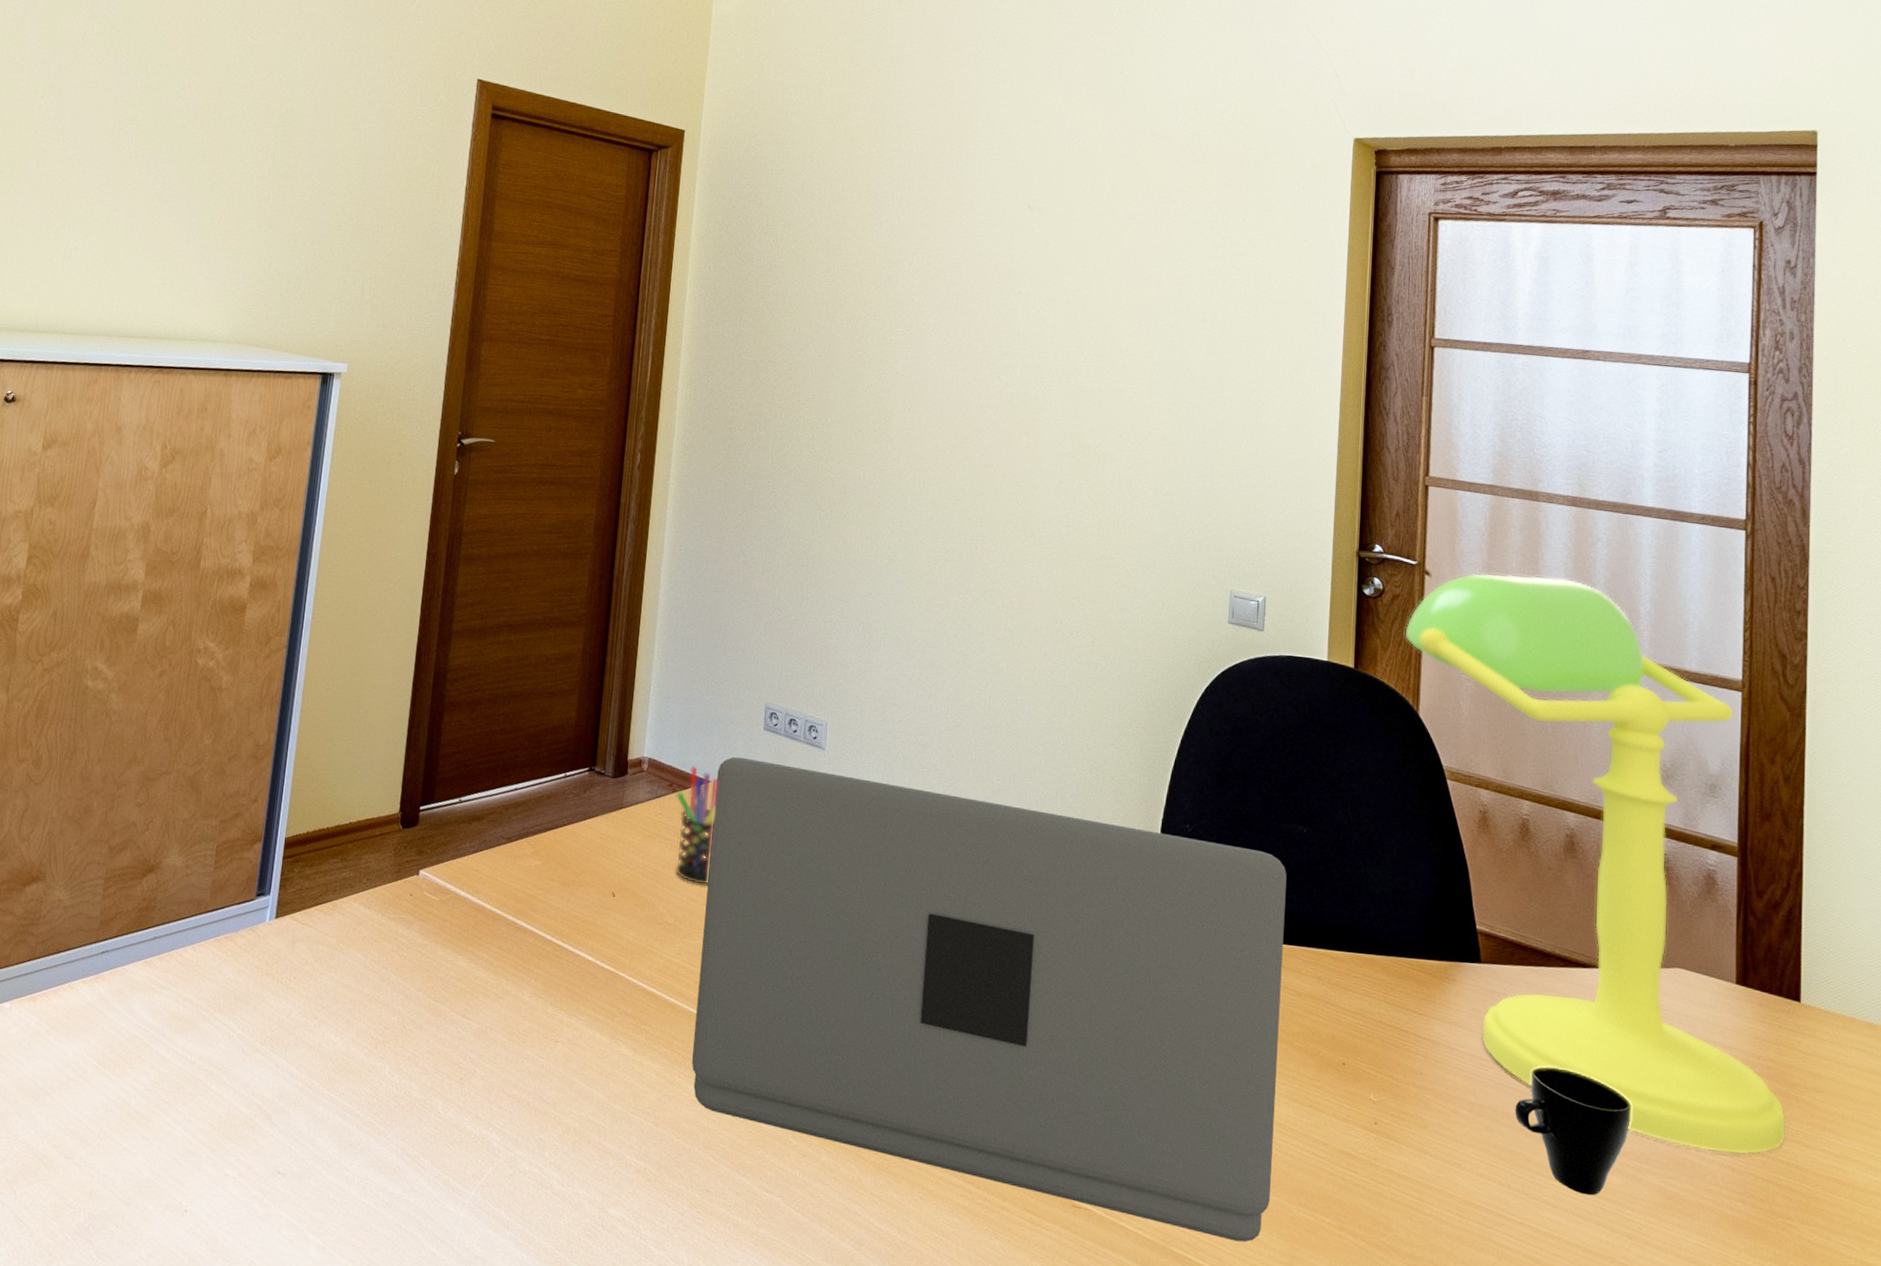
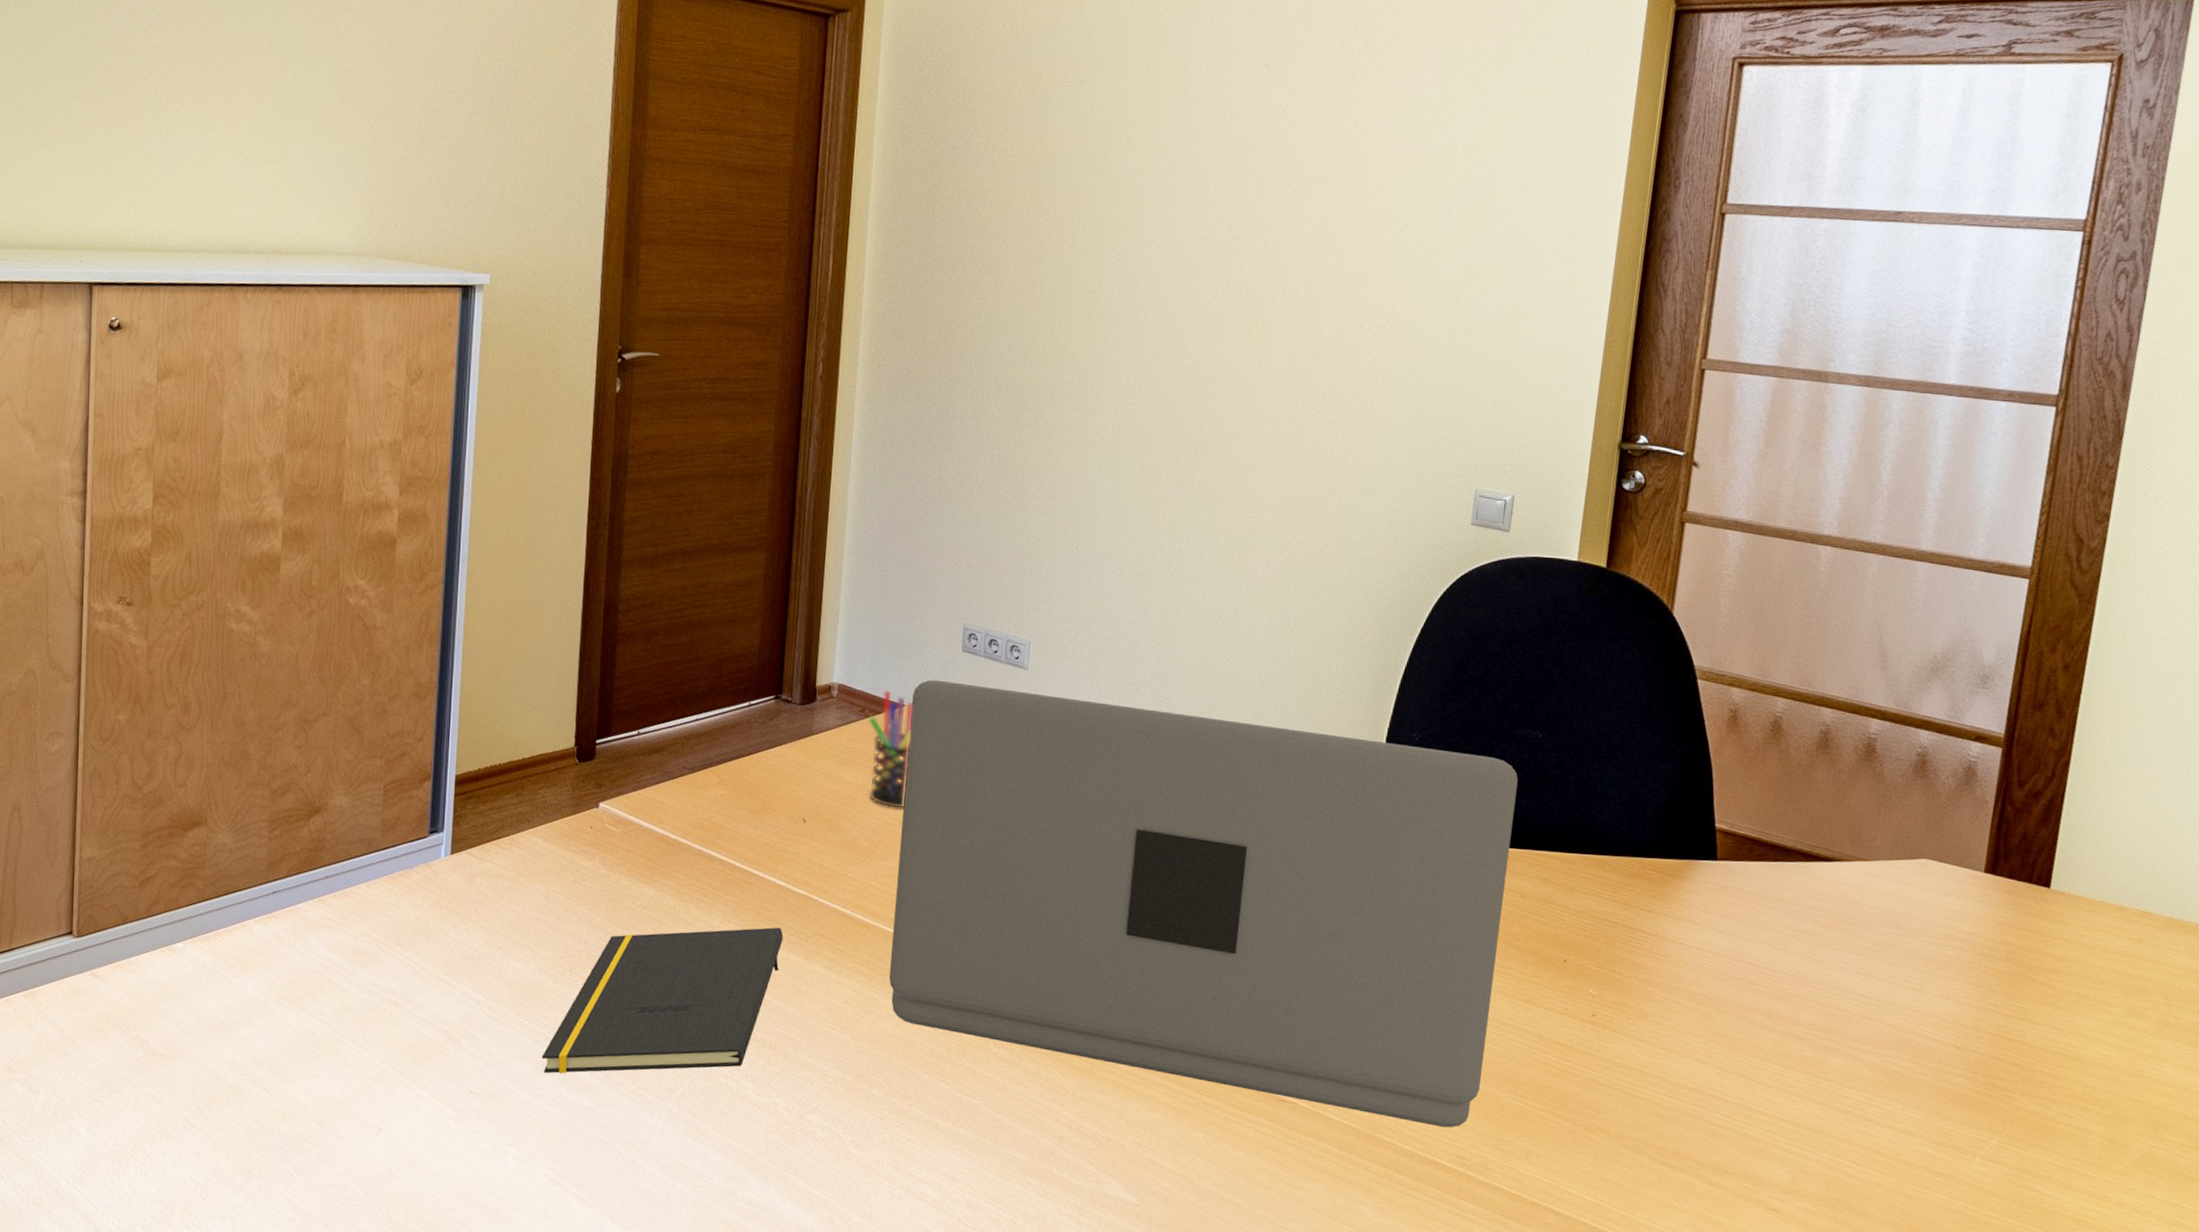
notepad: none [350,1004,591,1155] -> present [541,927,784,1074]
desk lamp: present [1405,573,1786,1155] -> none [1664,462,2020,1034]
cup: present [1515,1066,1631,1196] -> none [1738,957,1860,1076]

